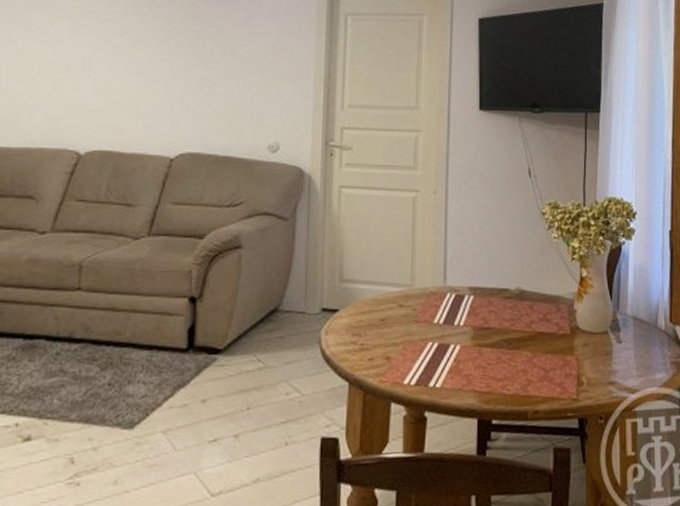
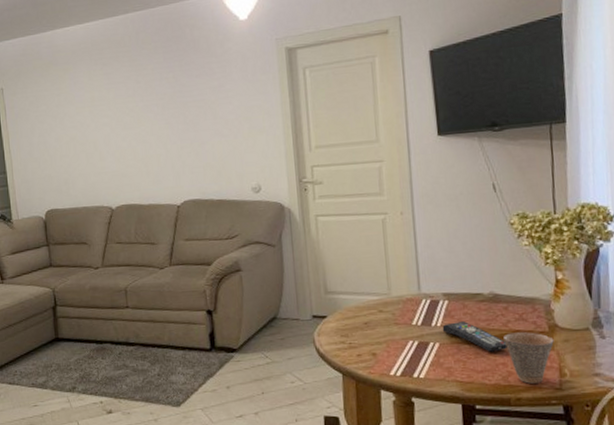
remote control: none [465,321,529,357] -> present [442,321,507,352]
cup: none [526,334,574,394] -> present [503,332,554,384]

